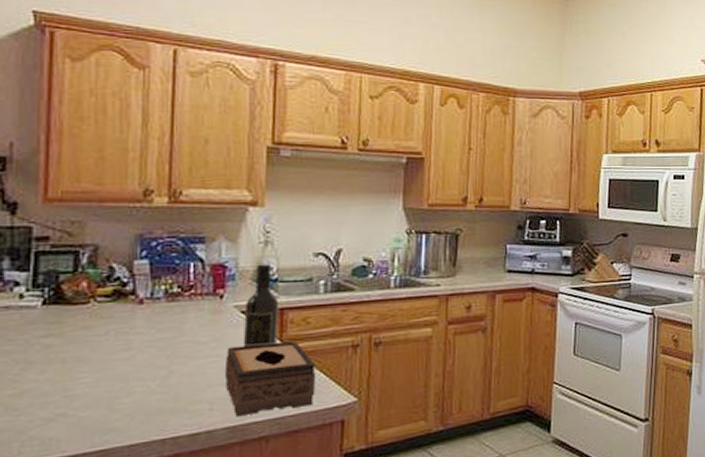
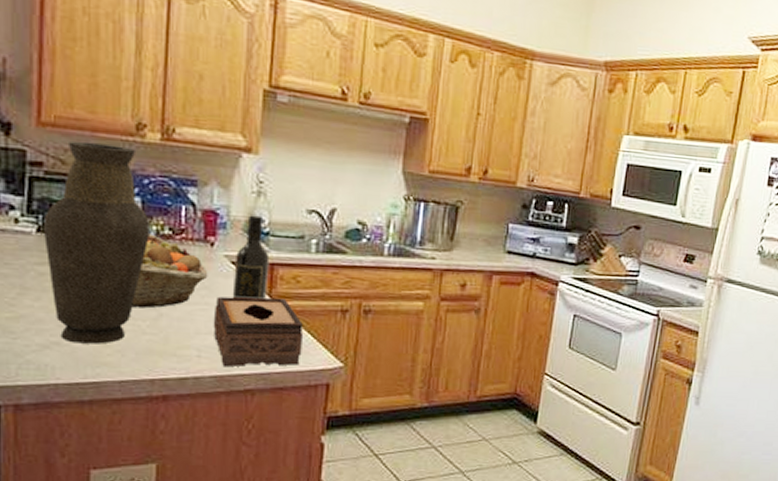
vase: none [48,212,158,413] -> present [42,141,149,344]
fruit basket: none [141,291,218,369] -> present [132,233,208,309]

